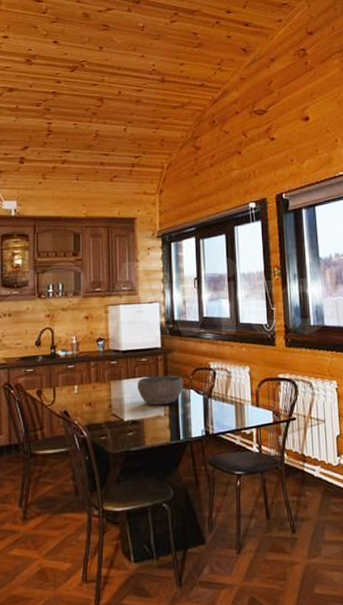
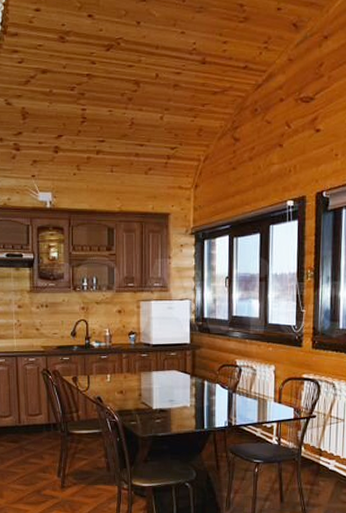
bowl: present [137,375,184,406] -> none [165,369,210,397]

